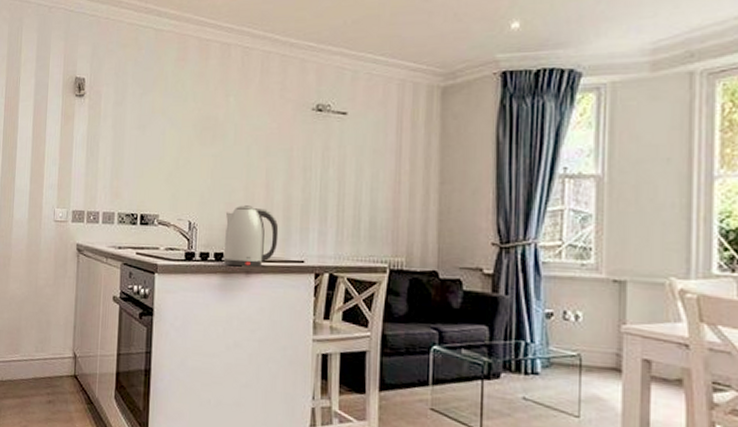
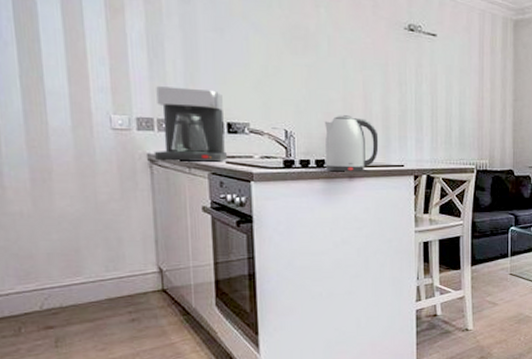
coffee maker: none [81,182,139,253] -> present [154,86,228,162]

